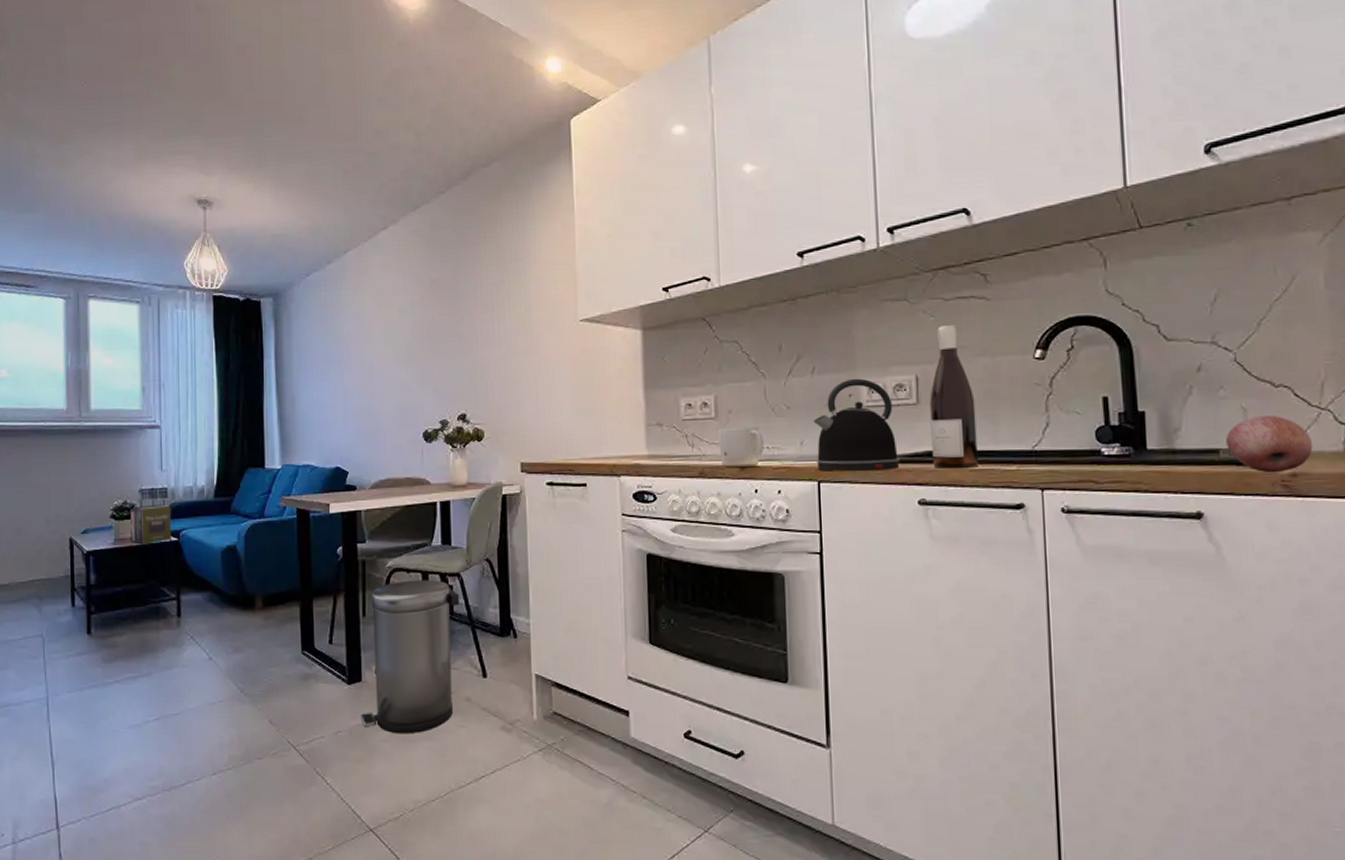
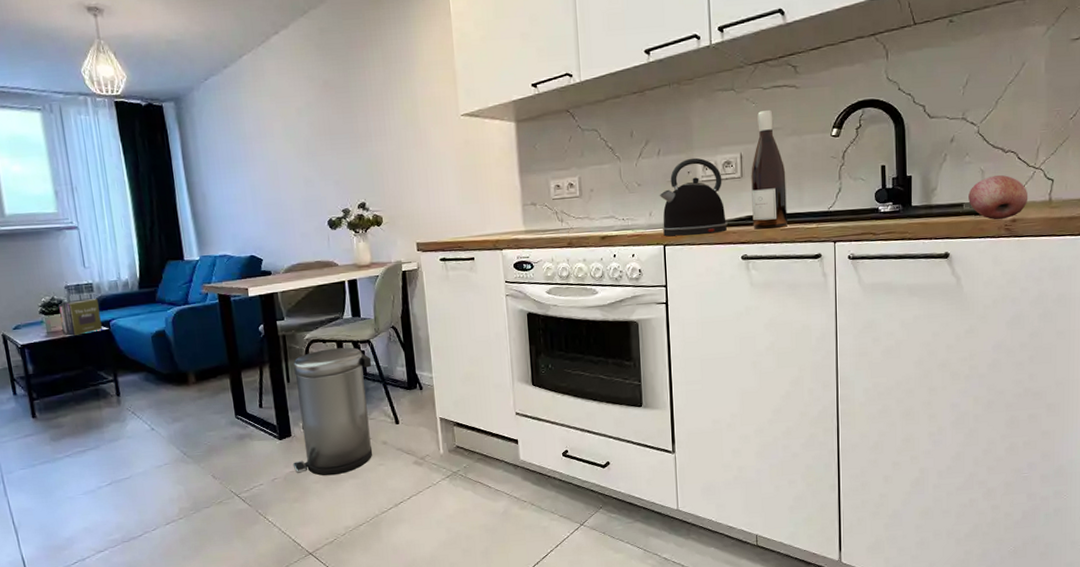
mug: present [718,427,764,468] -> none [582,202,621,238]

